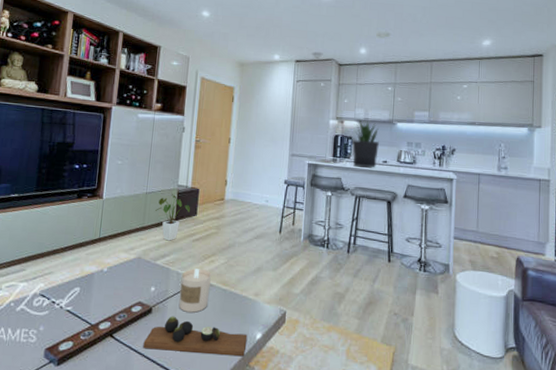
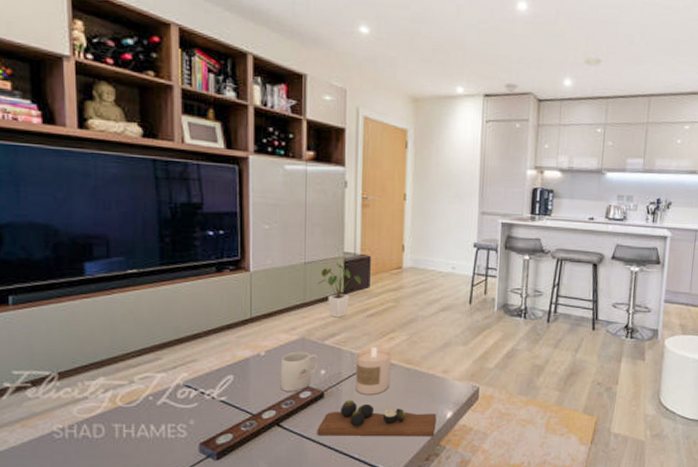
mug: none [116,269,151,306] -> present [280,351,320,391]
planter: present [352,118,379,168] -> none [554,168,585,226]

